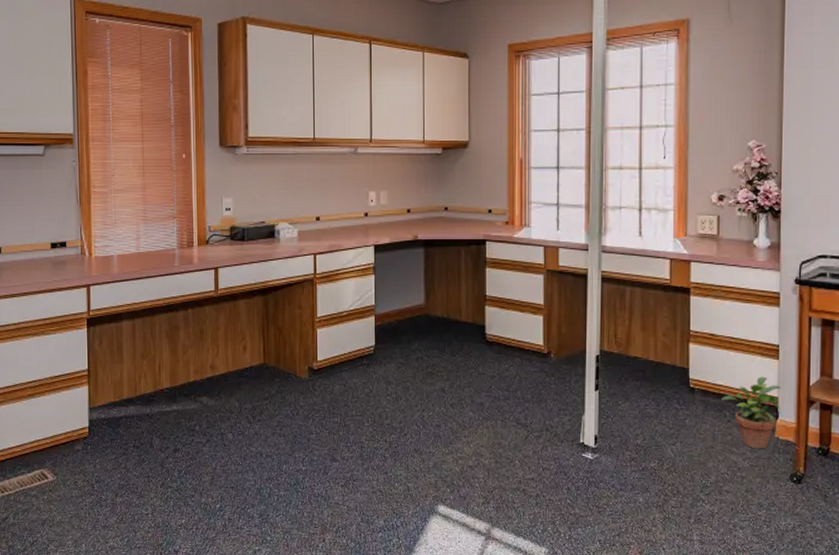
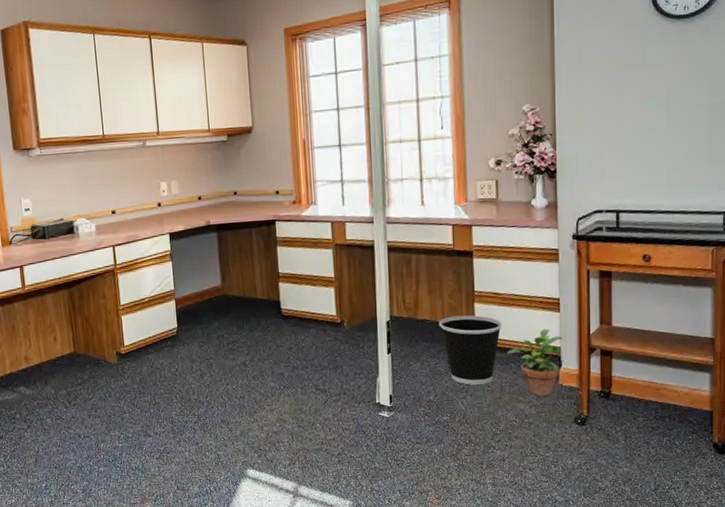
wastebasket: none [651,355,717,431] -> present [439,315,502,385]

